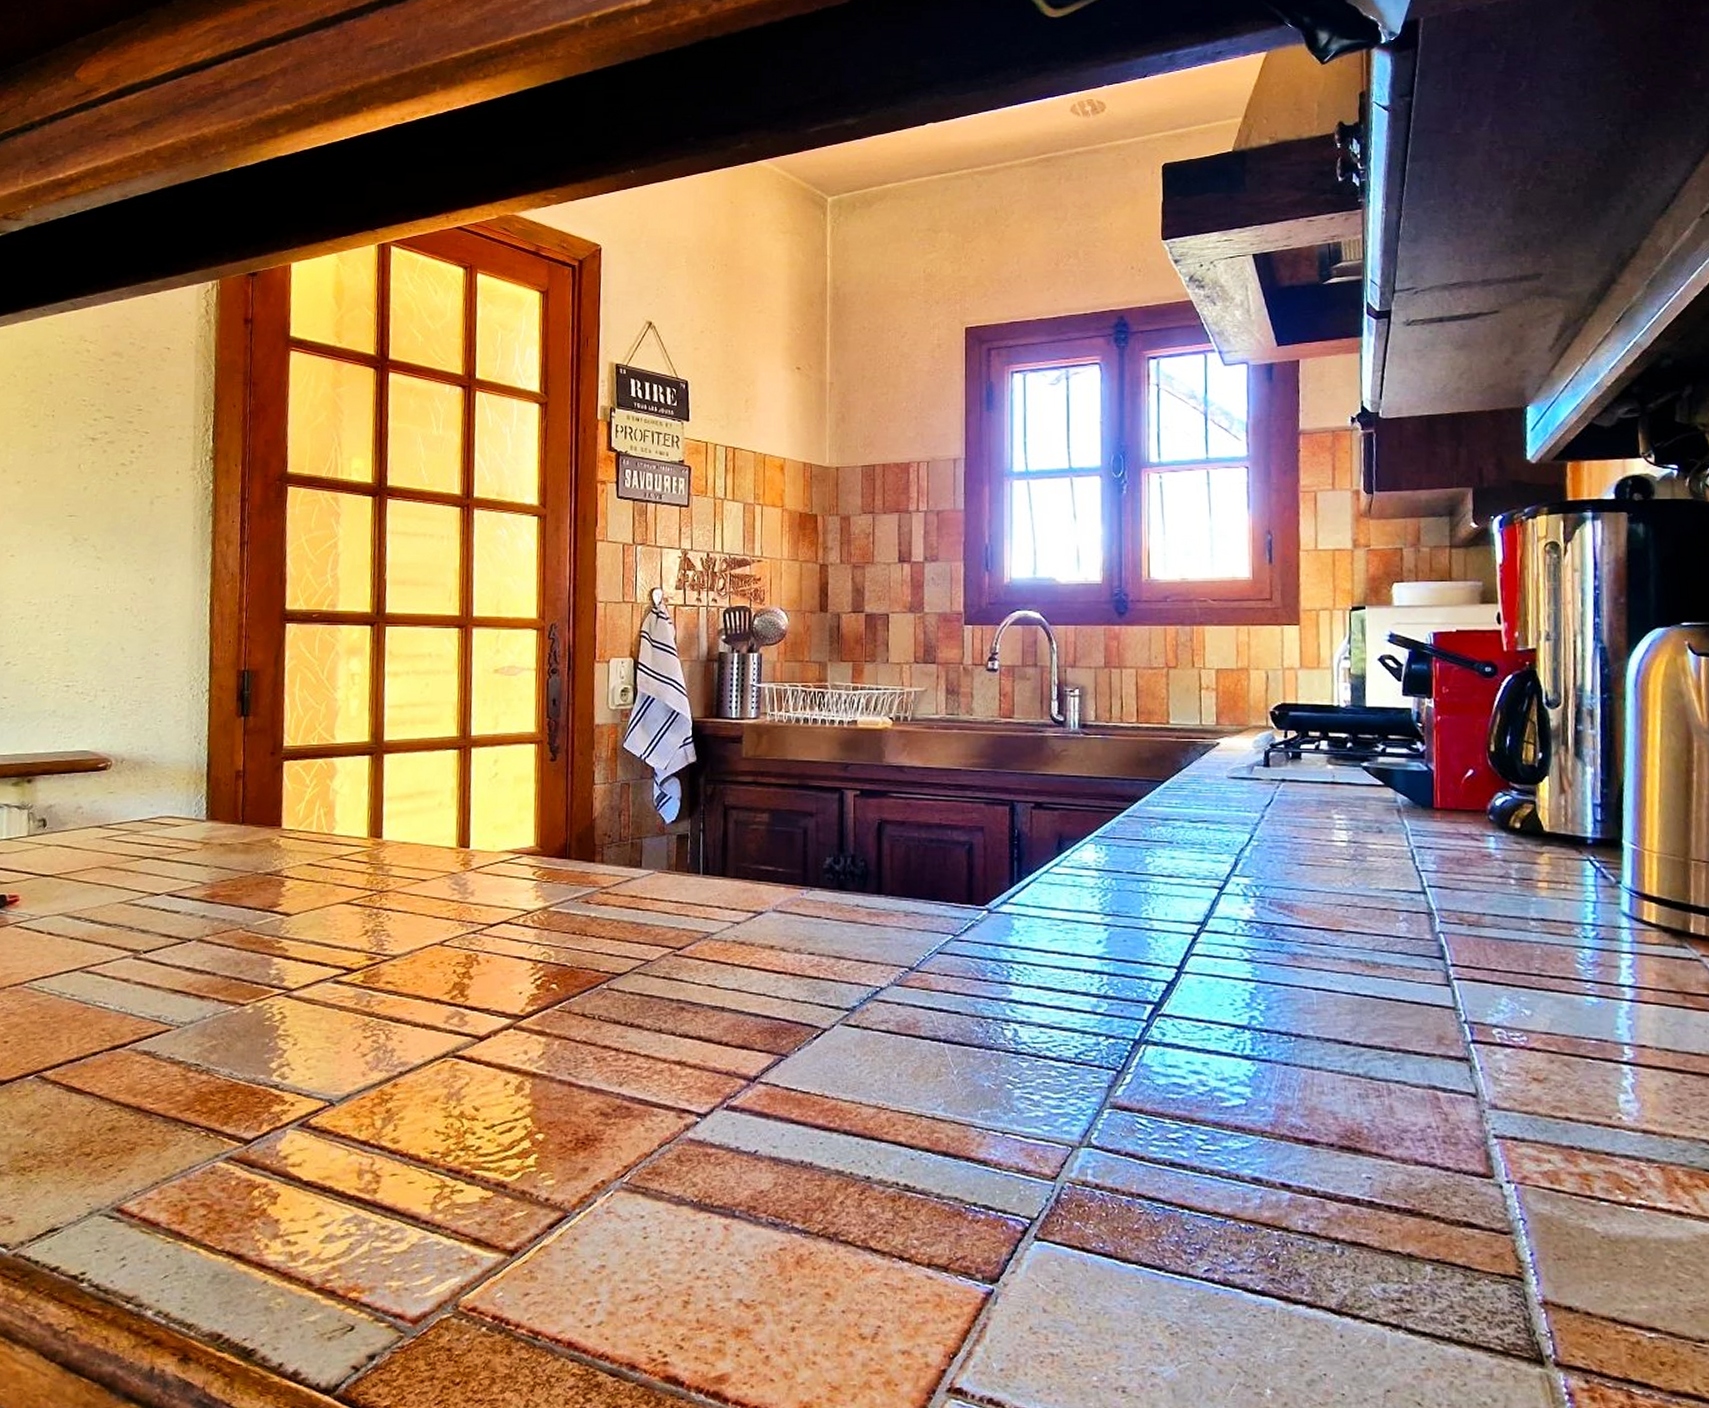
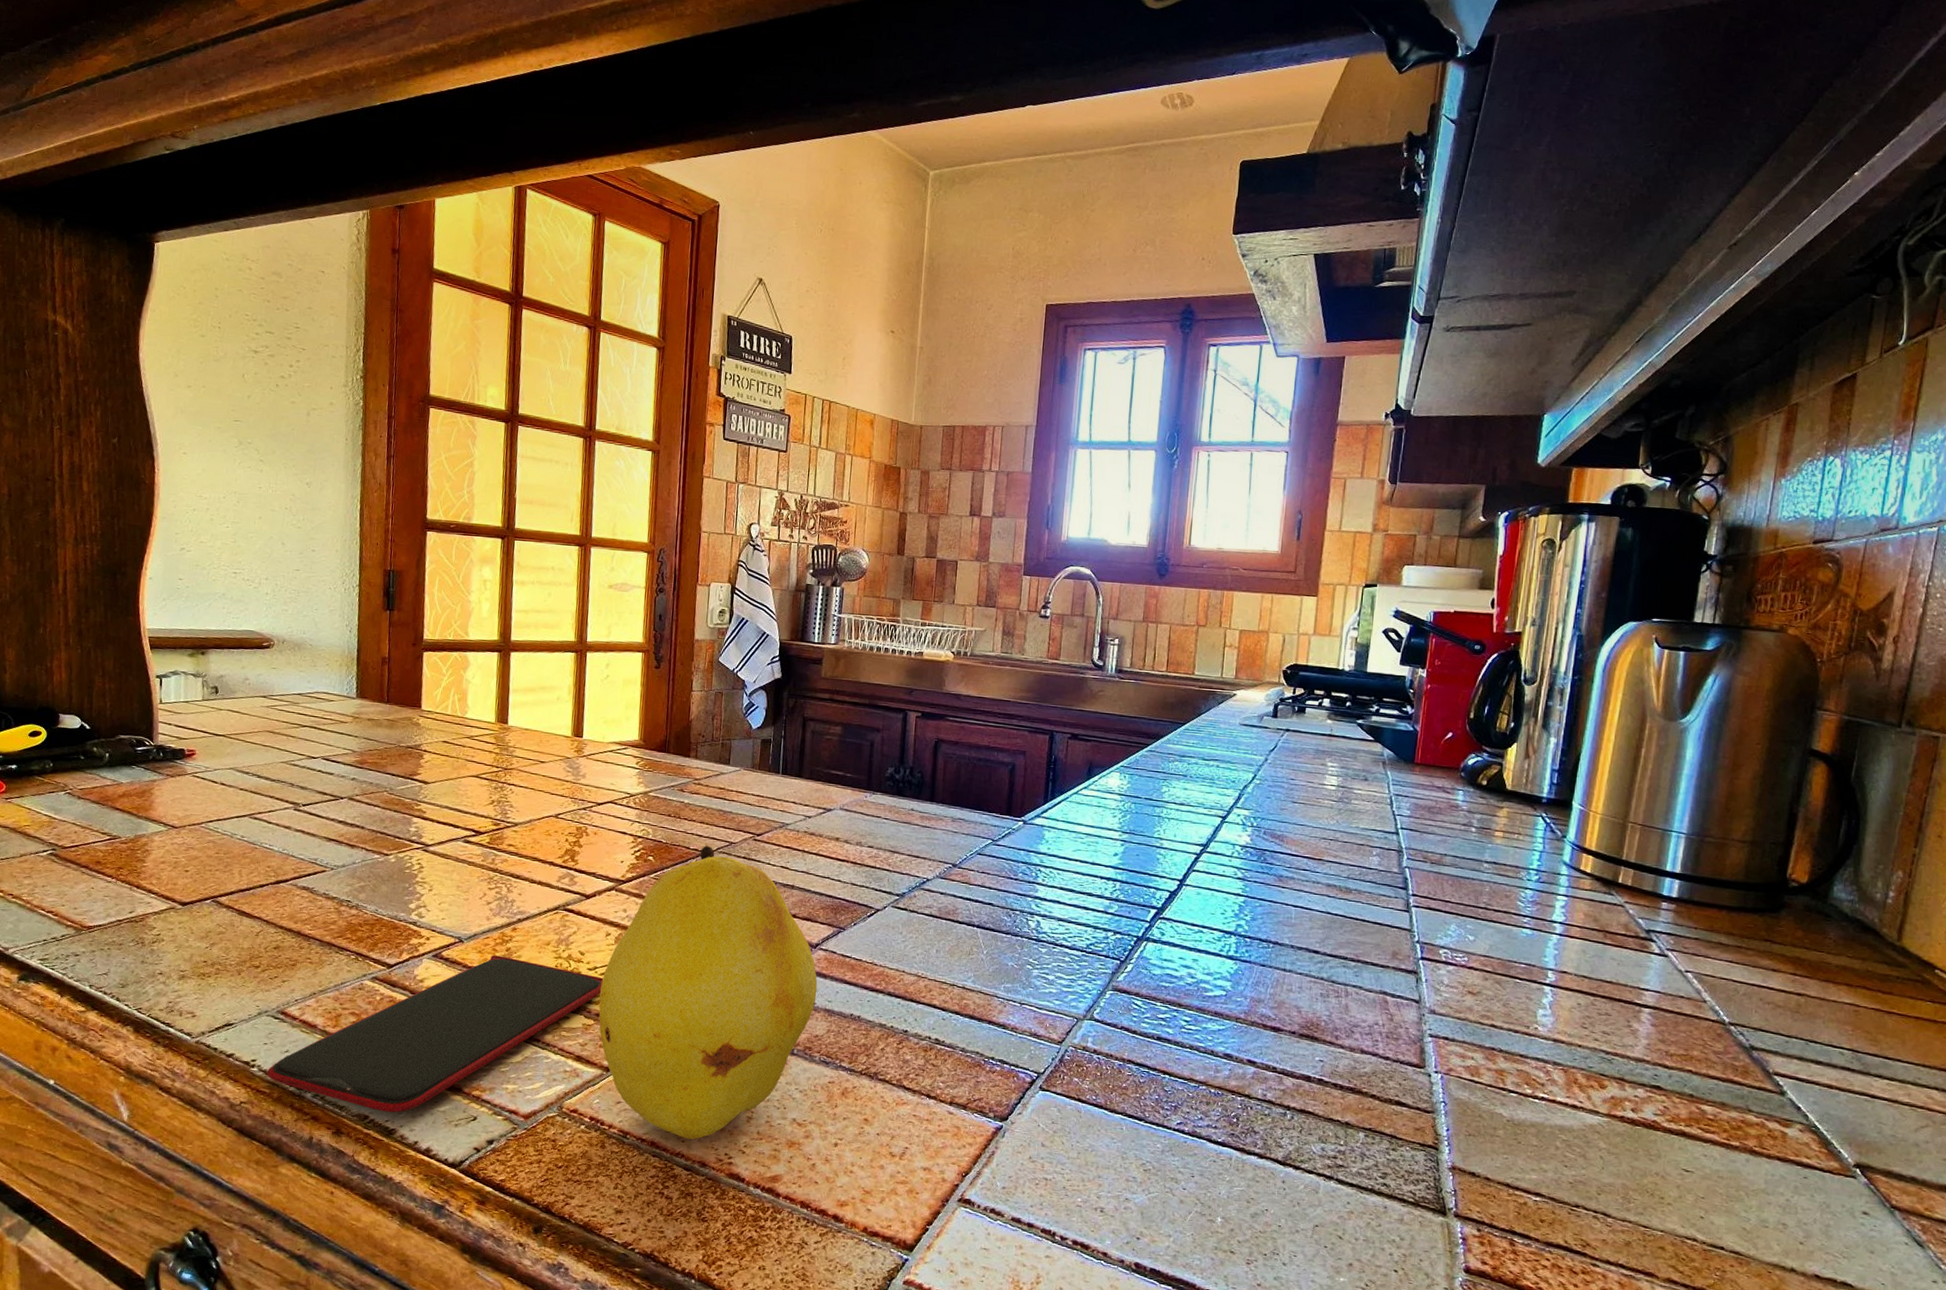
smartphone: none [98,1119,502,1328] -> present [266,955,603,1113]
fruit: none [498,965,759,1336] -> present [598,845,818,1140]

